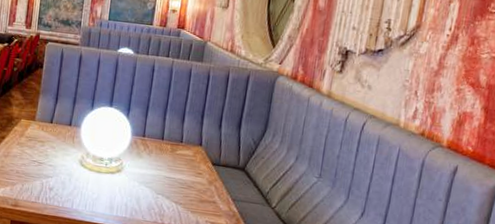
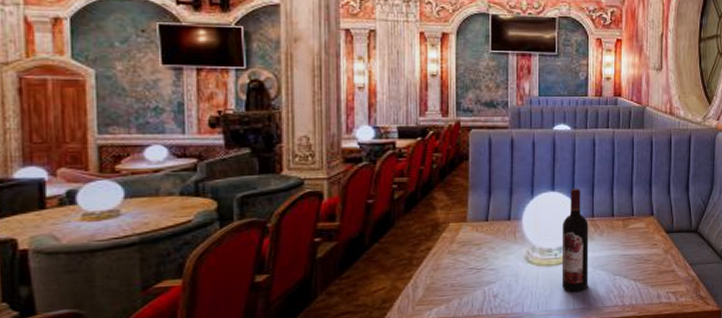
wine bottle: none [108,107,139,202] -> present [561,188,589,292]

